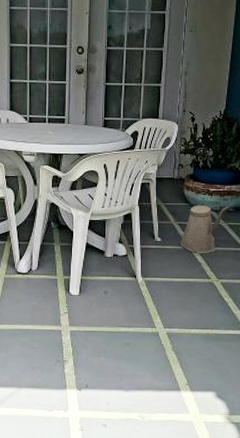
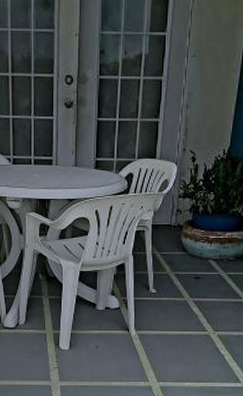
watering can: present [180,205,230,254] -> none [176,253,230,306]

